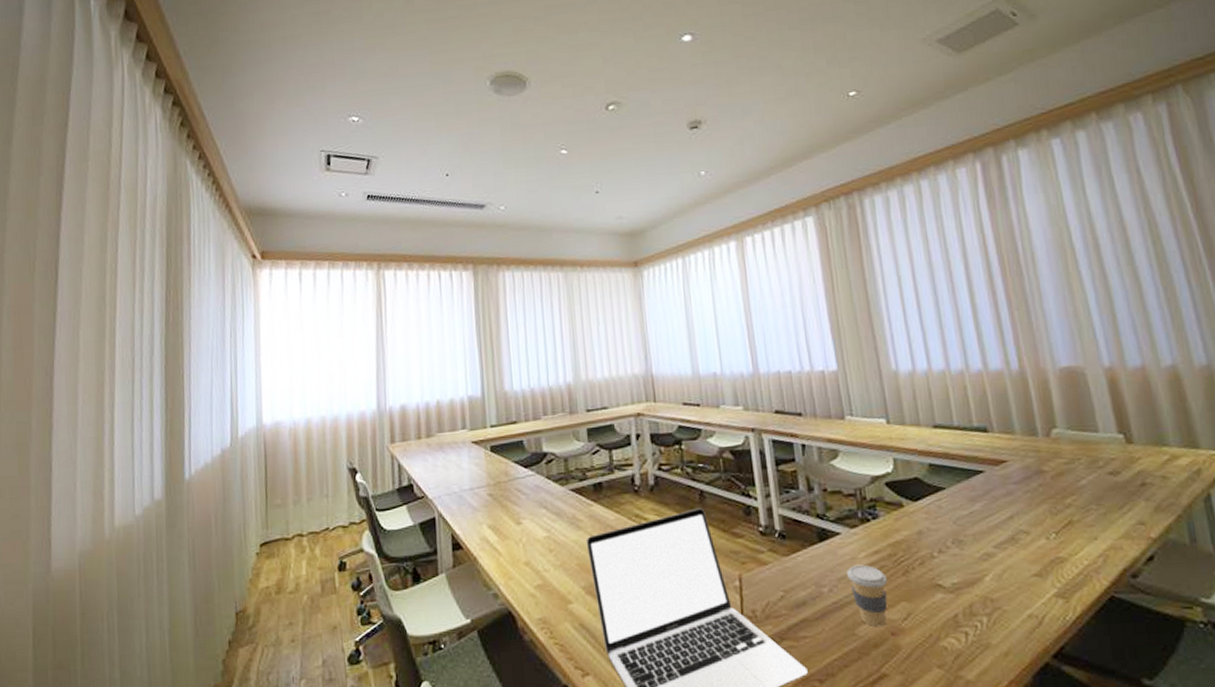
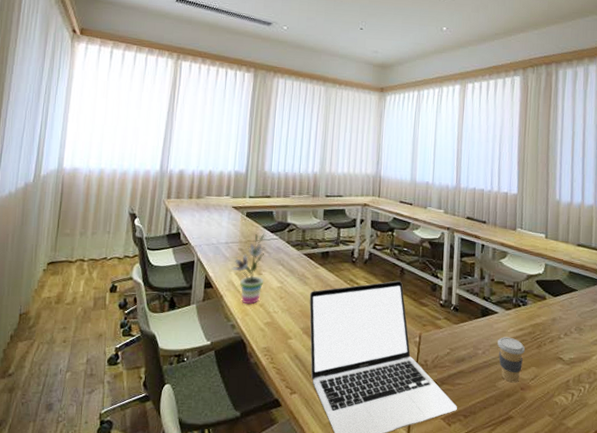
potted plant: none [482,471,526,564] -> present [231,234,266,304]

